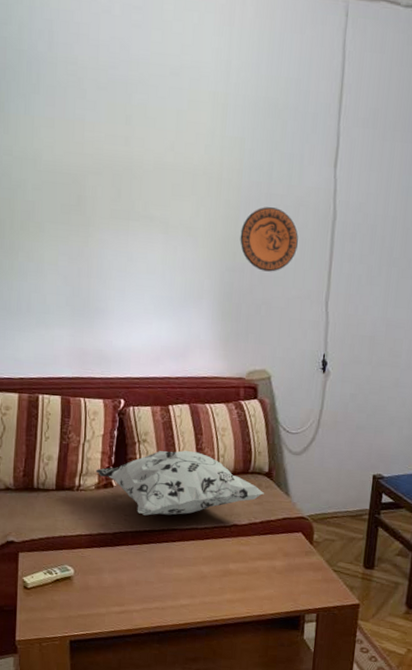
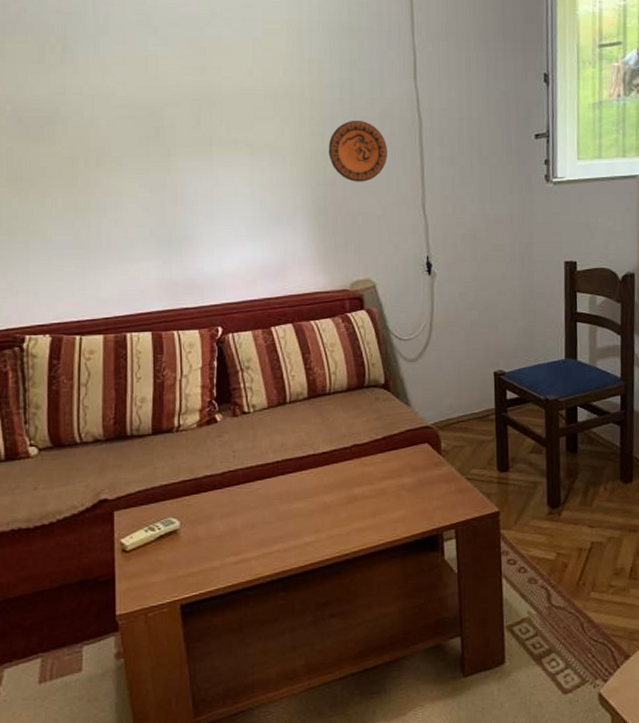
decorative pillow: present [95,450,264,516] -> none [196,372,383,449]

